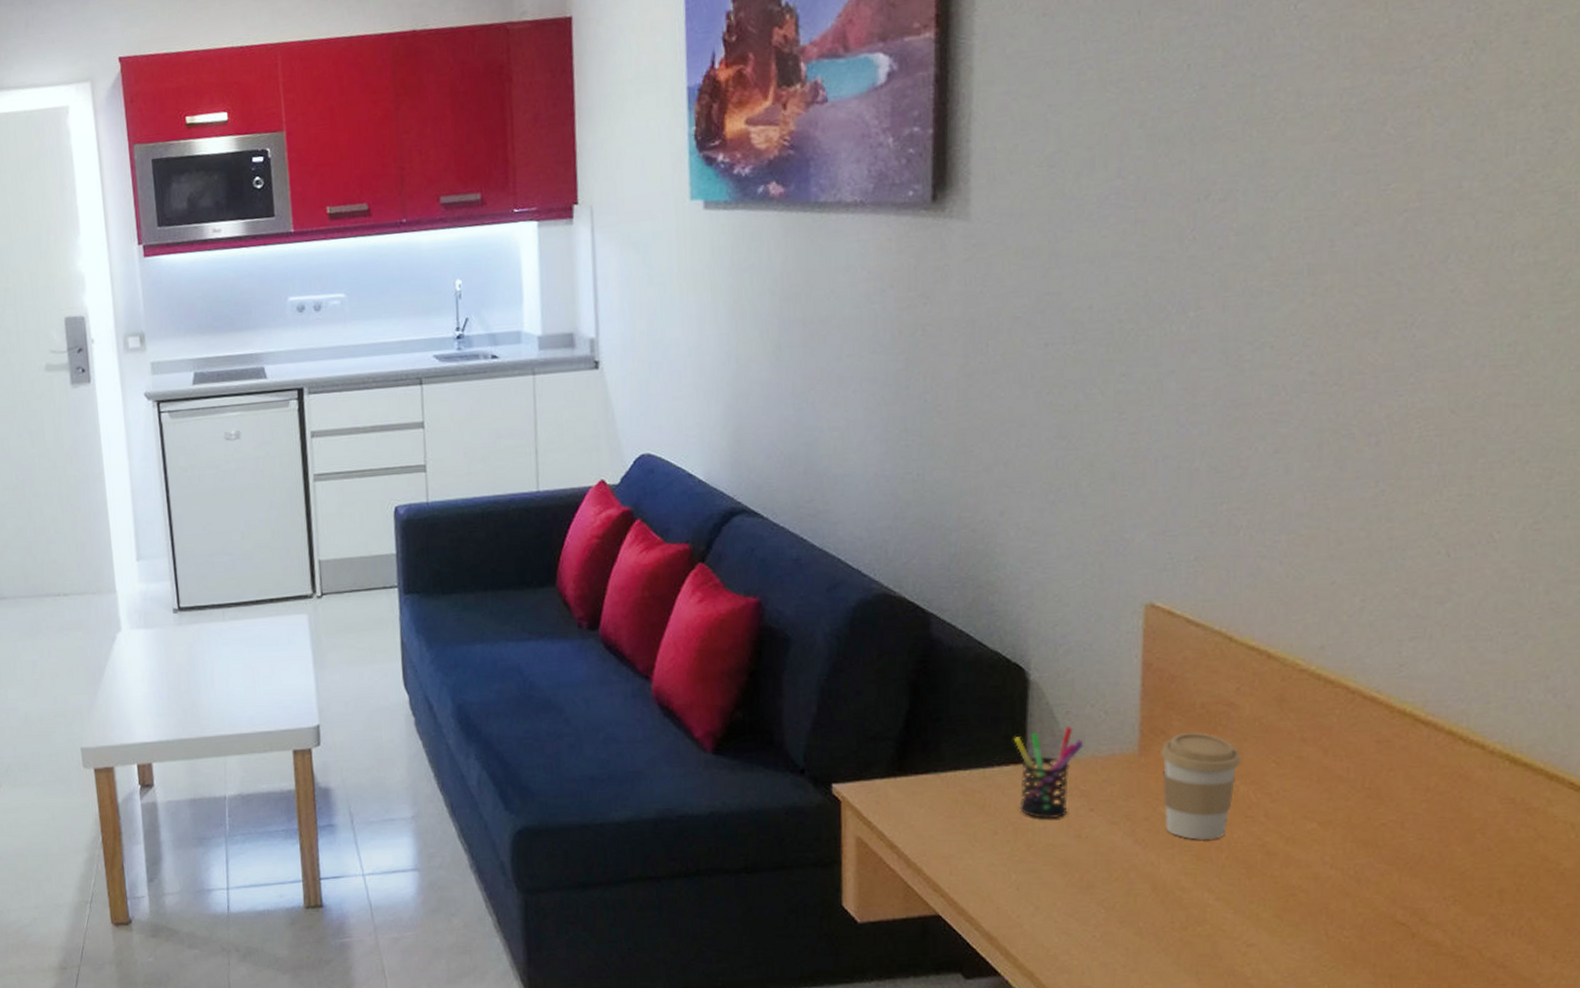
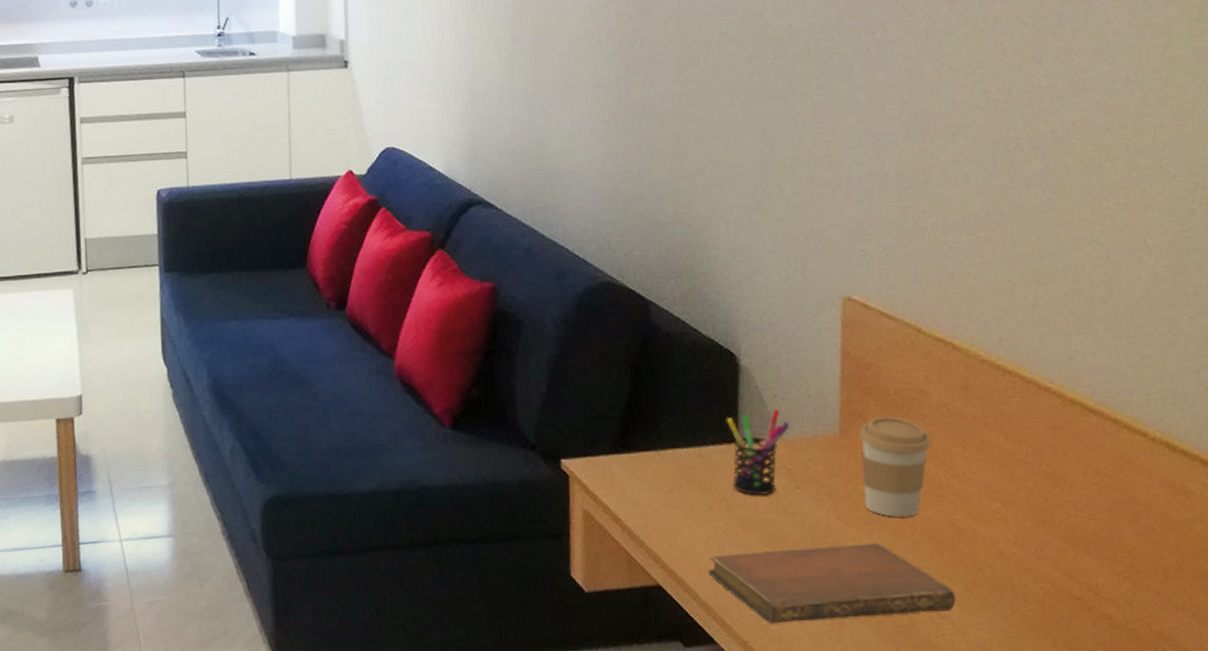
notebook: none [992,867,1265,954] -> present [708,542,956,624]

